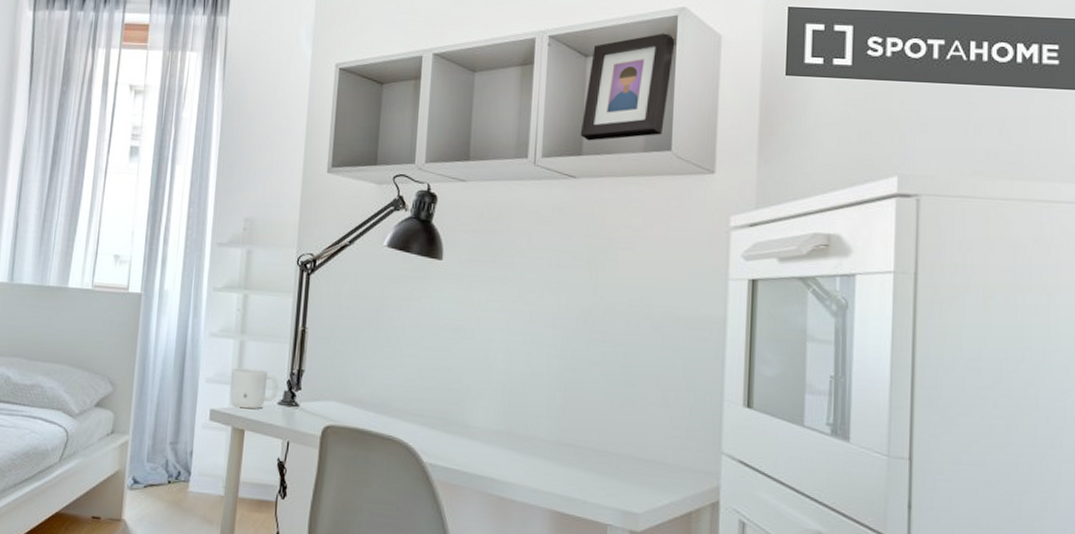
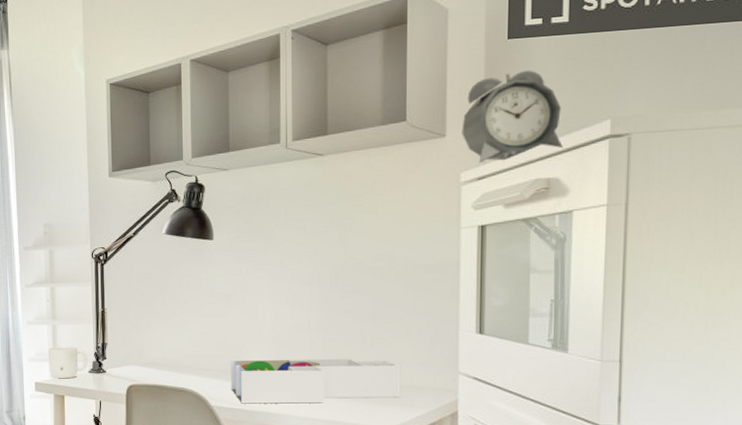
desk organizer: none [449,407,654,477] -> present [230,358,401,404]
picture frame: present [580,32,675,141] -> none [325,12,406,121]
alarm clock: none [733,111,846,209] -> present [462,70,564,164]

